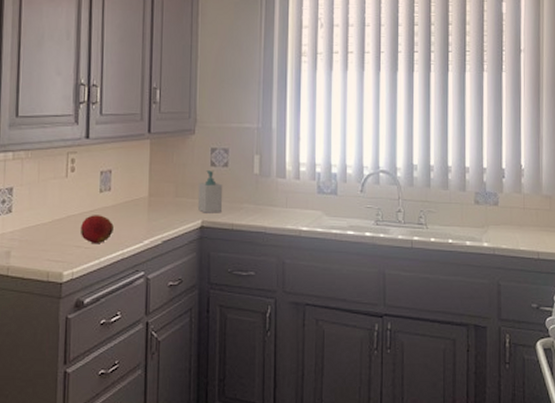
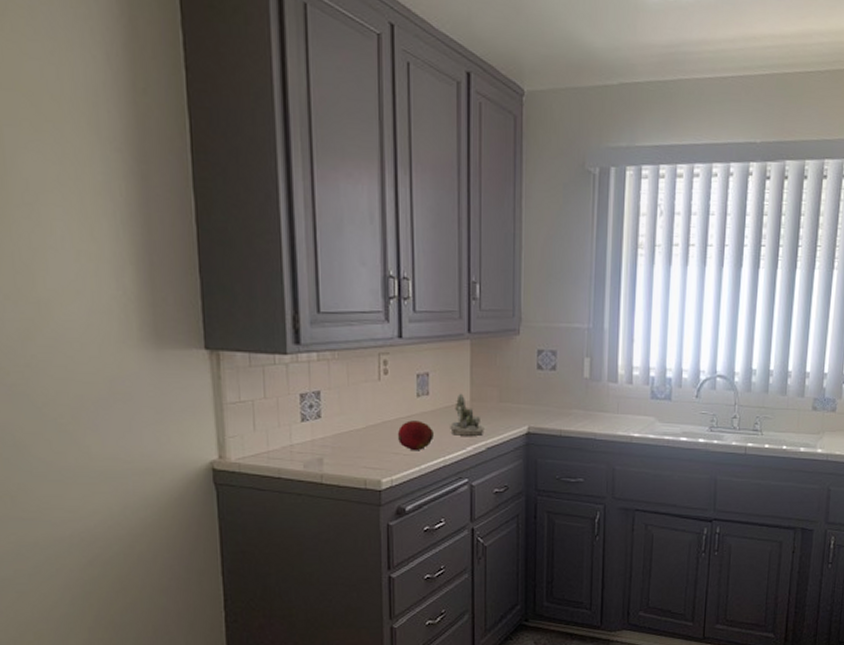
succulent planter: none [129,189,161,229] -> present [450,393,484,436]
soap bottle: present [198,170,223,213] -> none [524,374,551,419]

